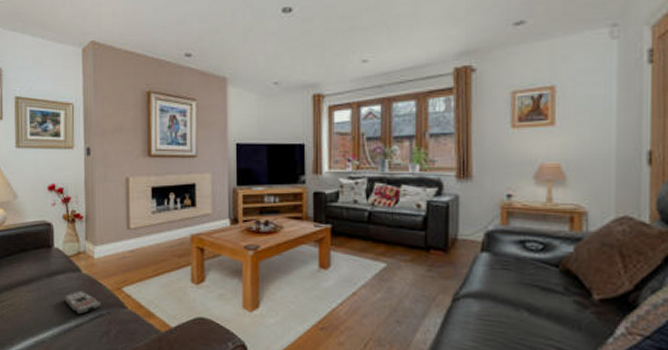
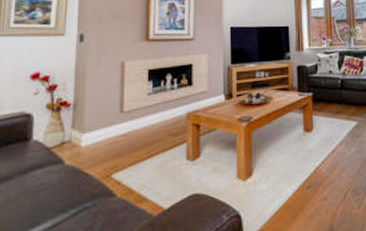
remote control: present [64,291,100,315] -> none [40,184,85,212]

